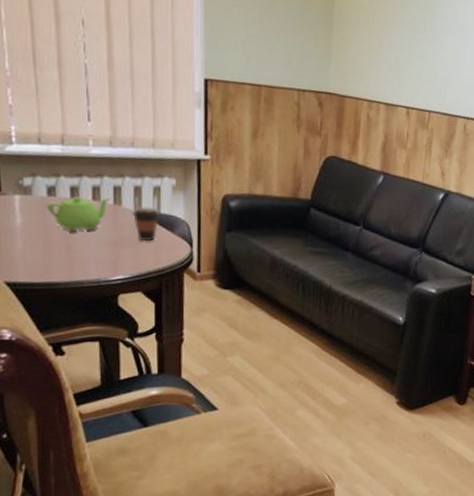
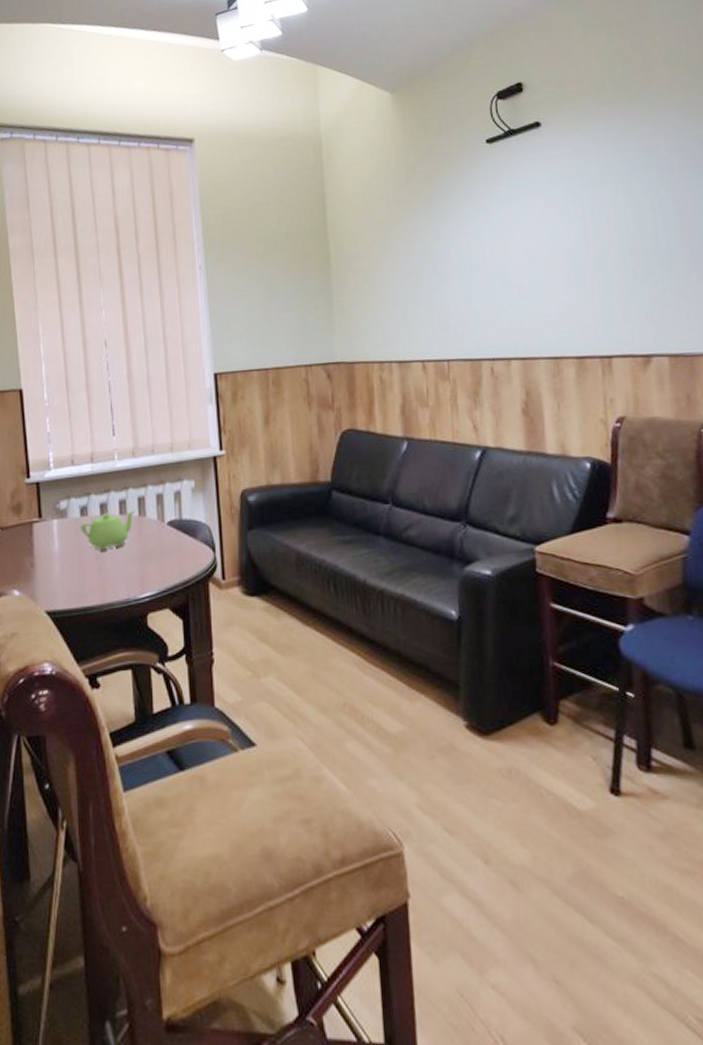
coffee cup: present [131,207,160,241] -> none [155,514,182,551]

